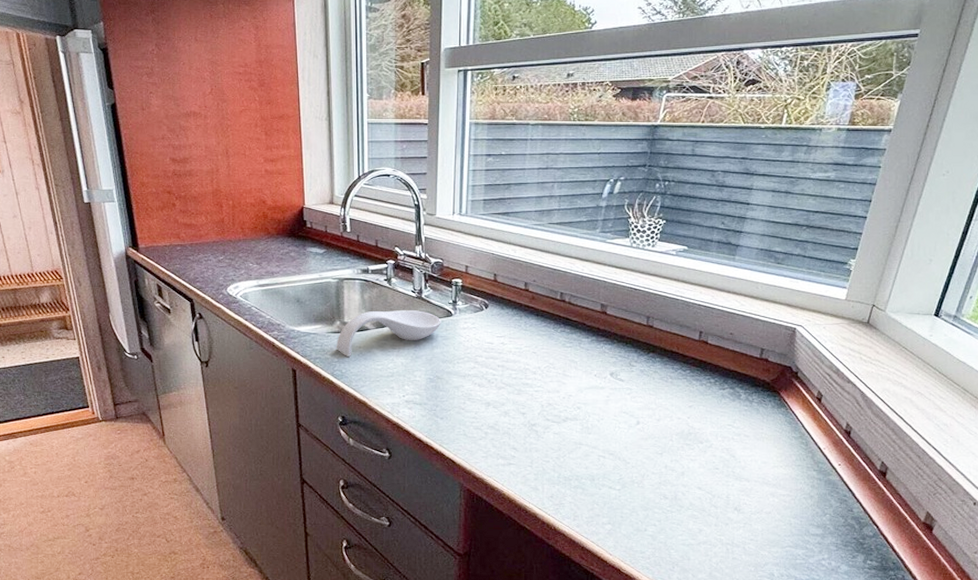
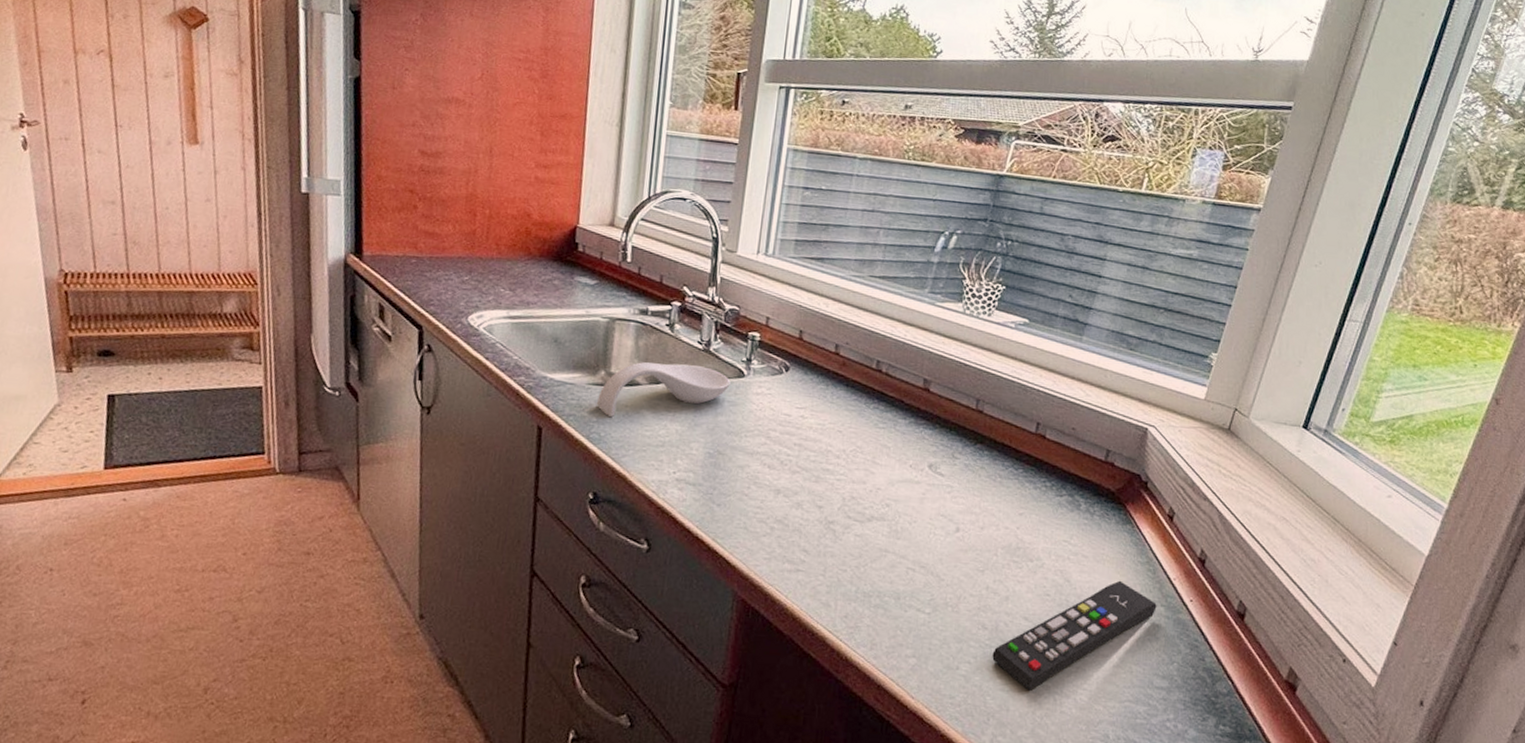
remote control: none [673,453,810,543] -> present [992,580,1157,691]

